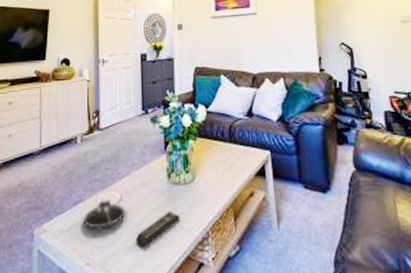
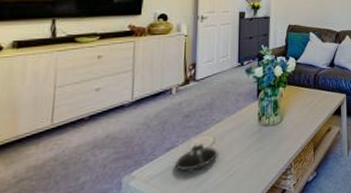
remote control: present [135,211,181,248] -> none [225,149,268,183]

